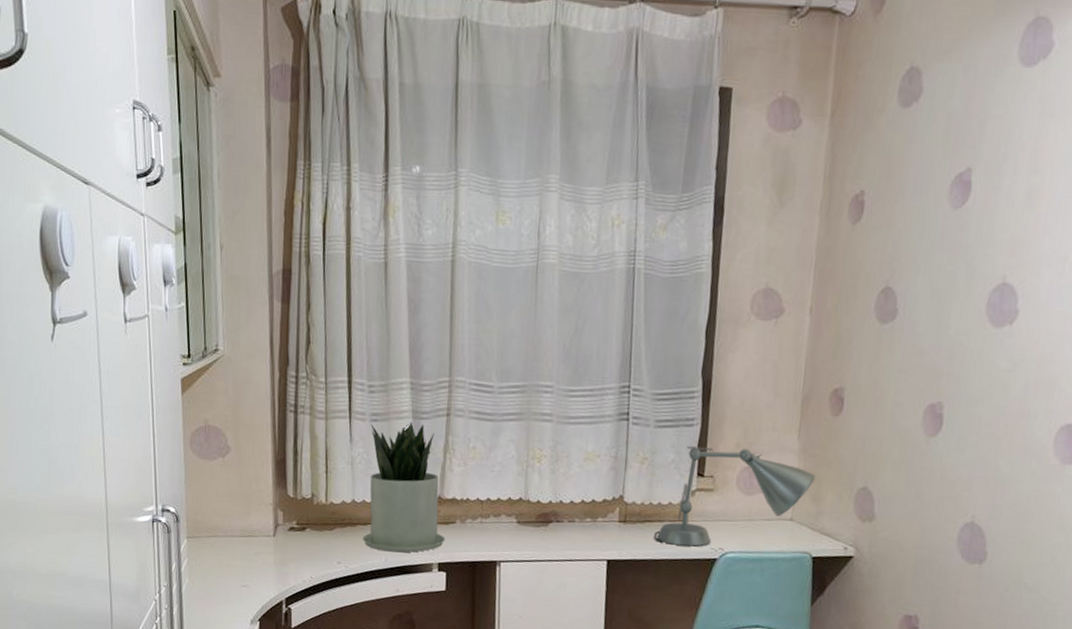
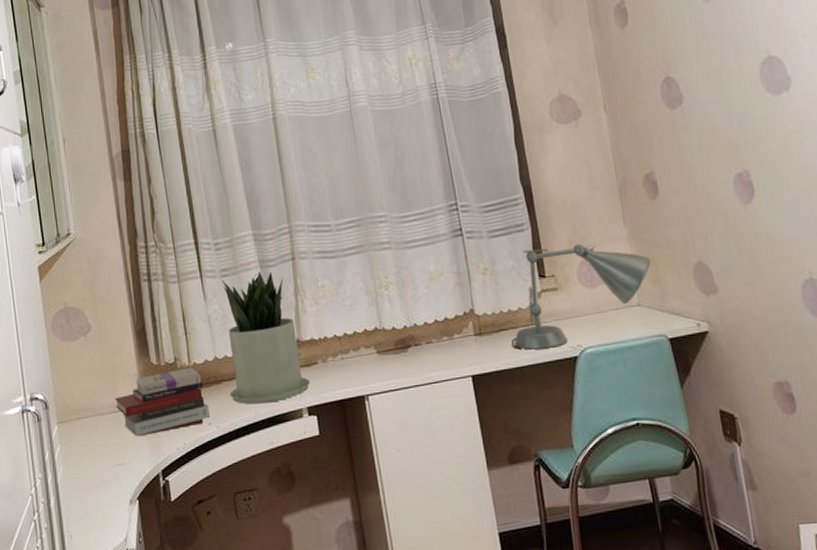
books: none [247,505,340,564] -> present [115,367,210,437]

